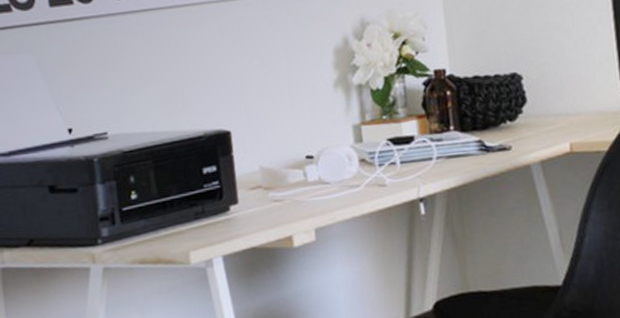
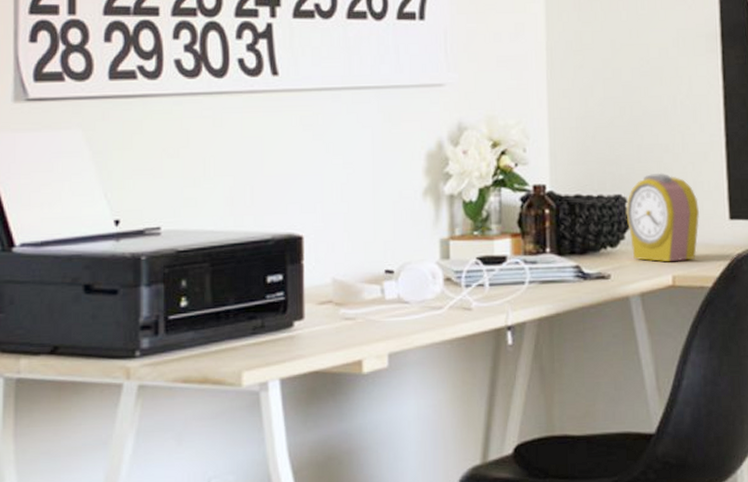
alarm clock: none [521,49,593,132] -> present [626,172,699,262]

